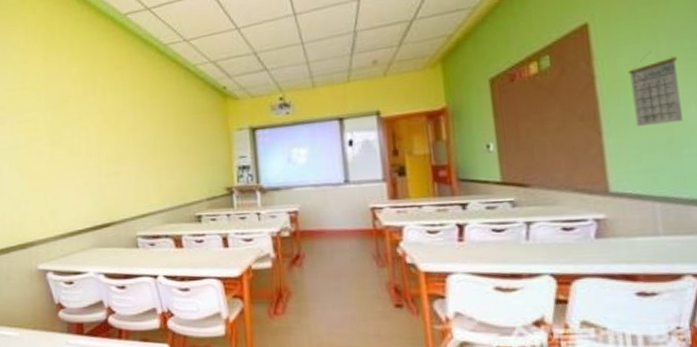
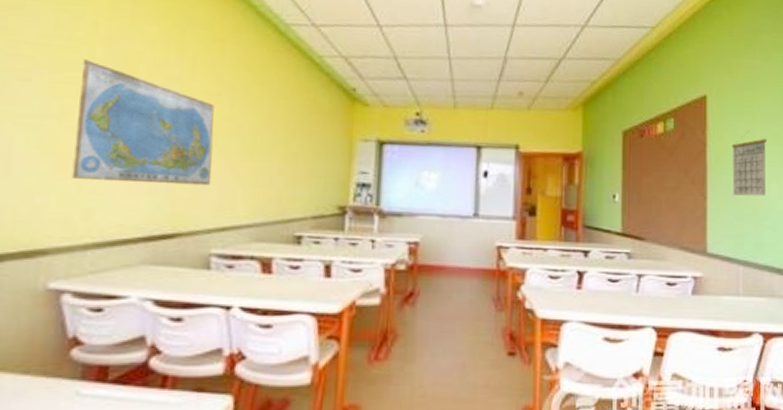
world map: none [34,102,130,190] -> present [72,59,214,186]

